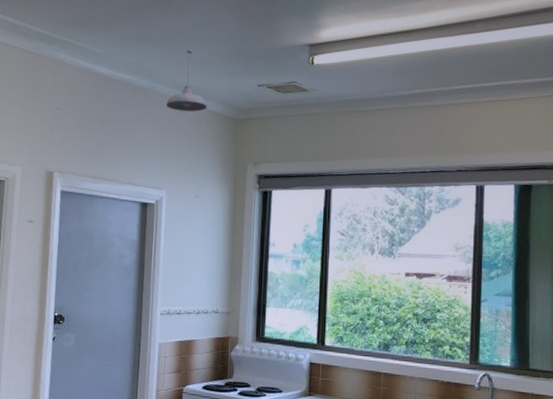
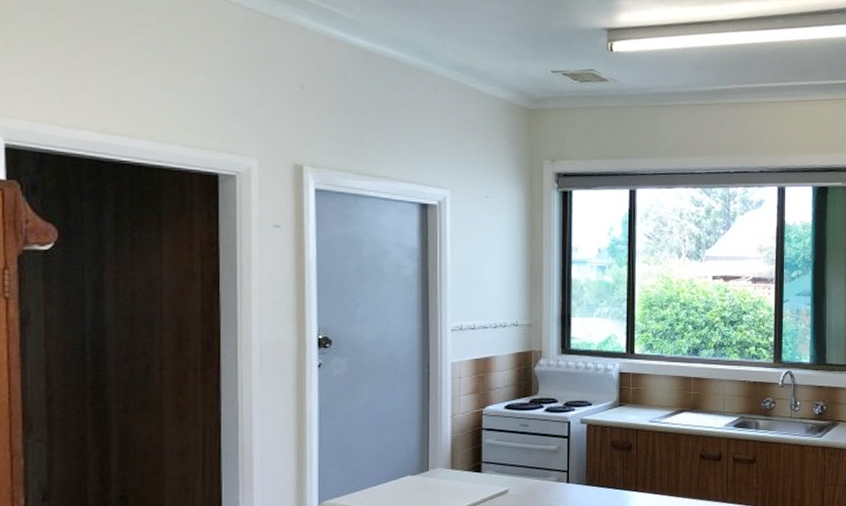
pendant light: present [165,49,208,111] -> none [443,23,494,98]

